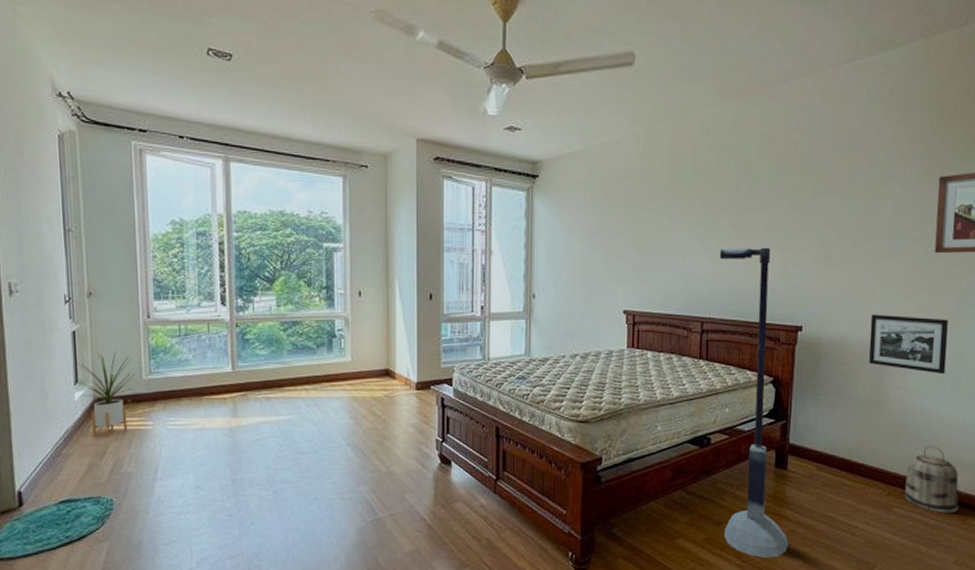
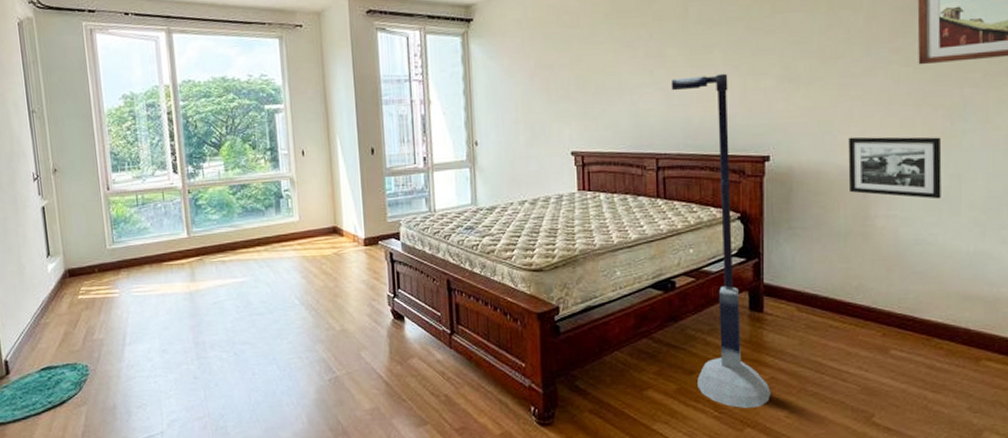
house plant: present [77,352,135,437] -> none [48,224,100,306]
basket: present [904,446,959,513] -> none [902,279,969,354]

